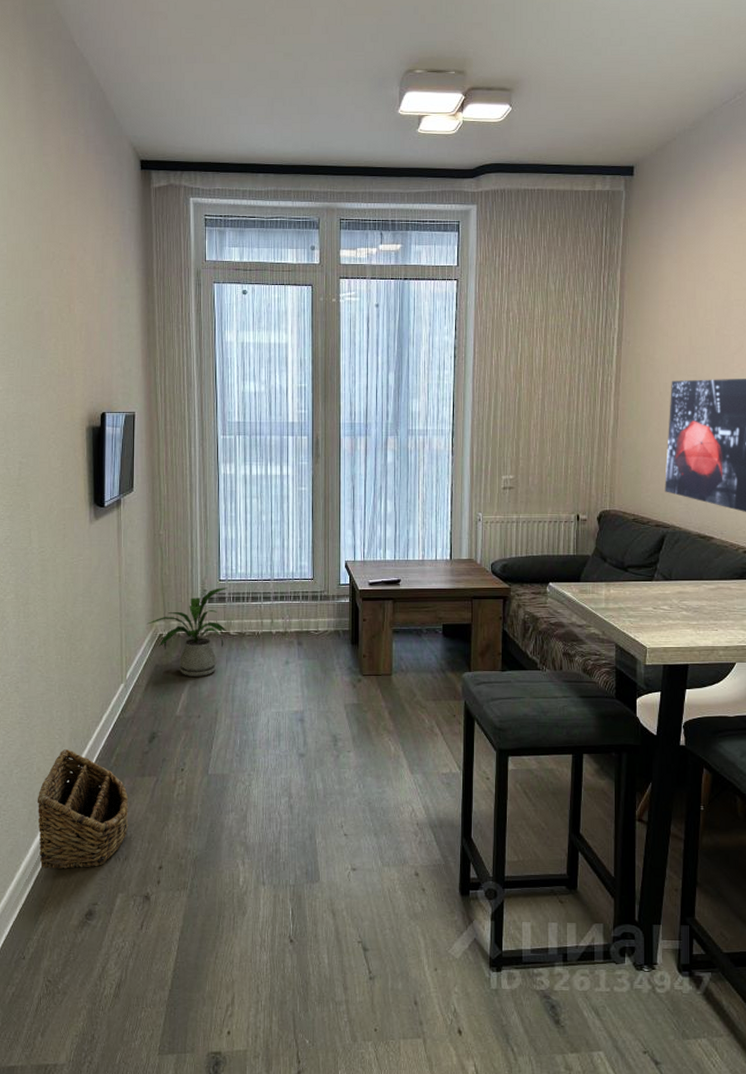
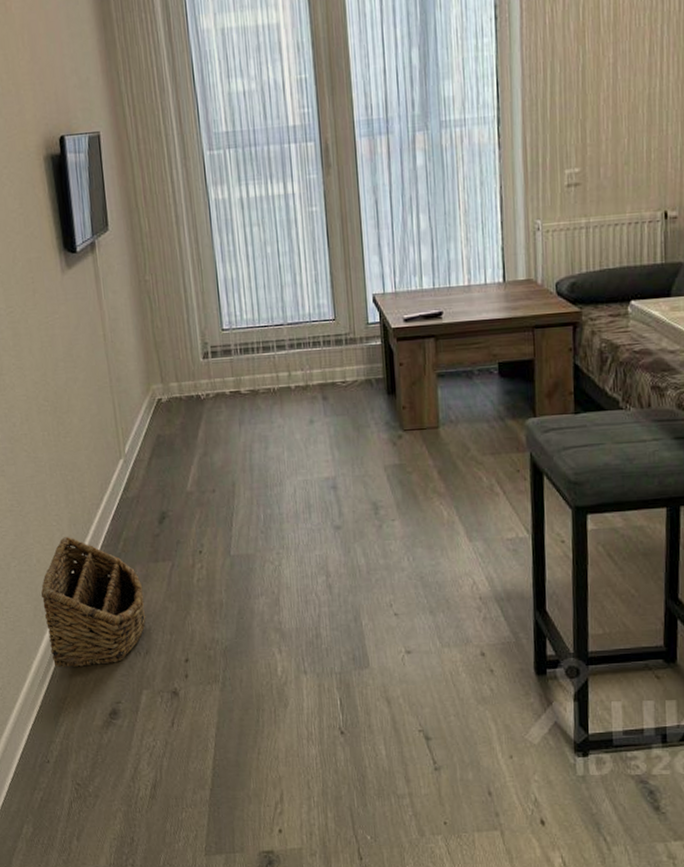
house plant: present [146,587,228,677] -> none [141,338,237,446]

